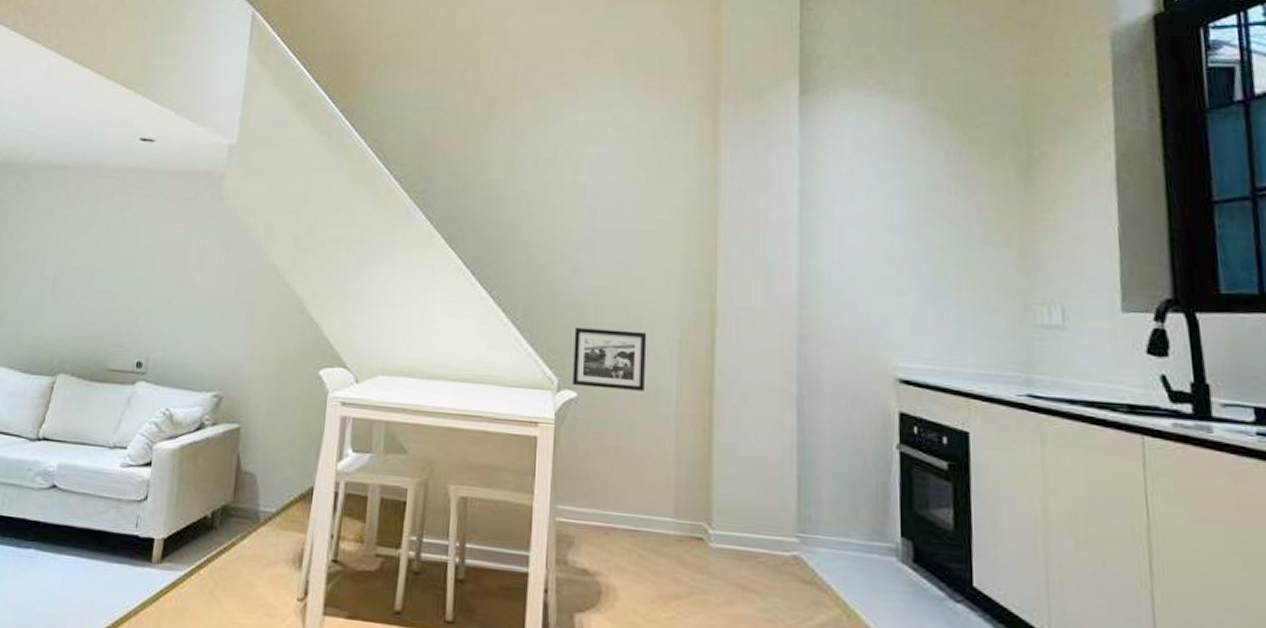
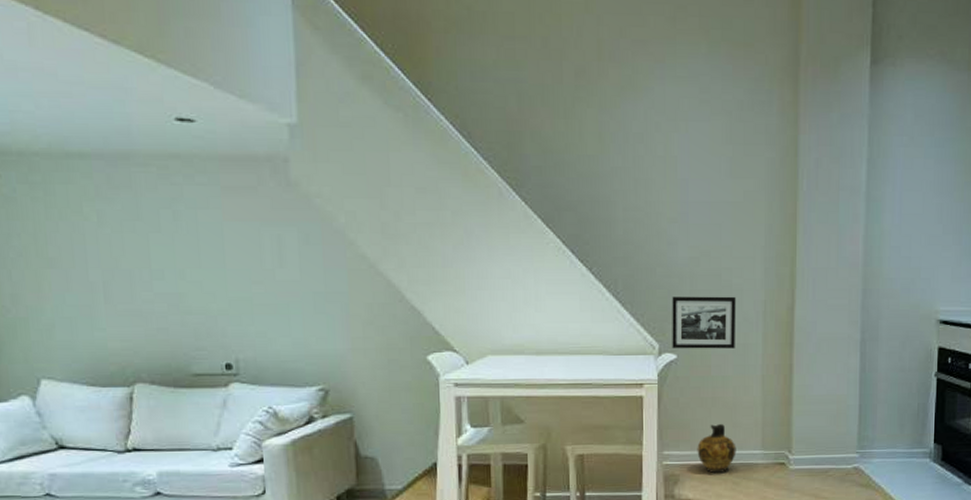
ceramic jug: none [596,479,644,540] -> present [697,424,736,473]

